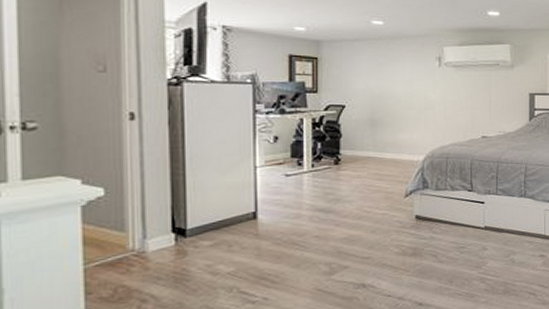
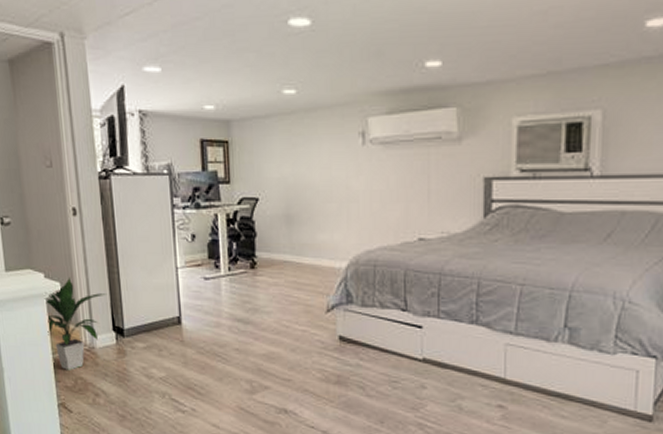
indoor plant: none [78,181,168,280] -> present [44,276,107,370]

